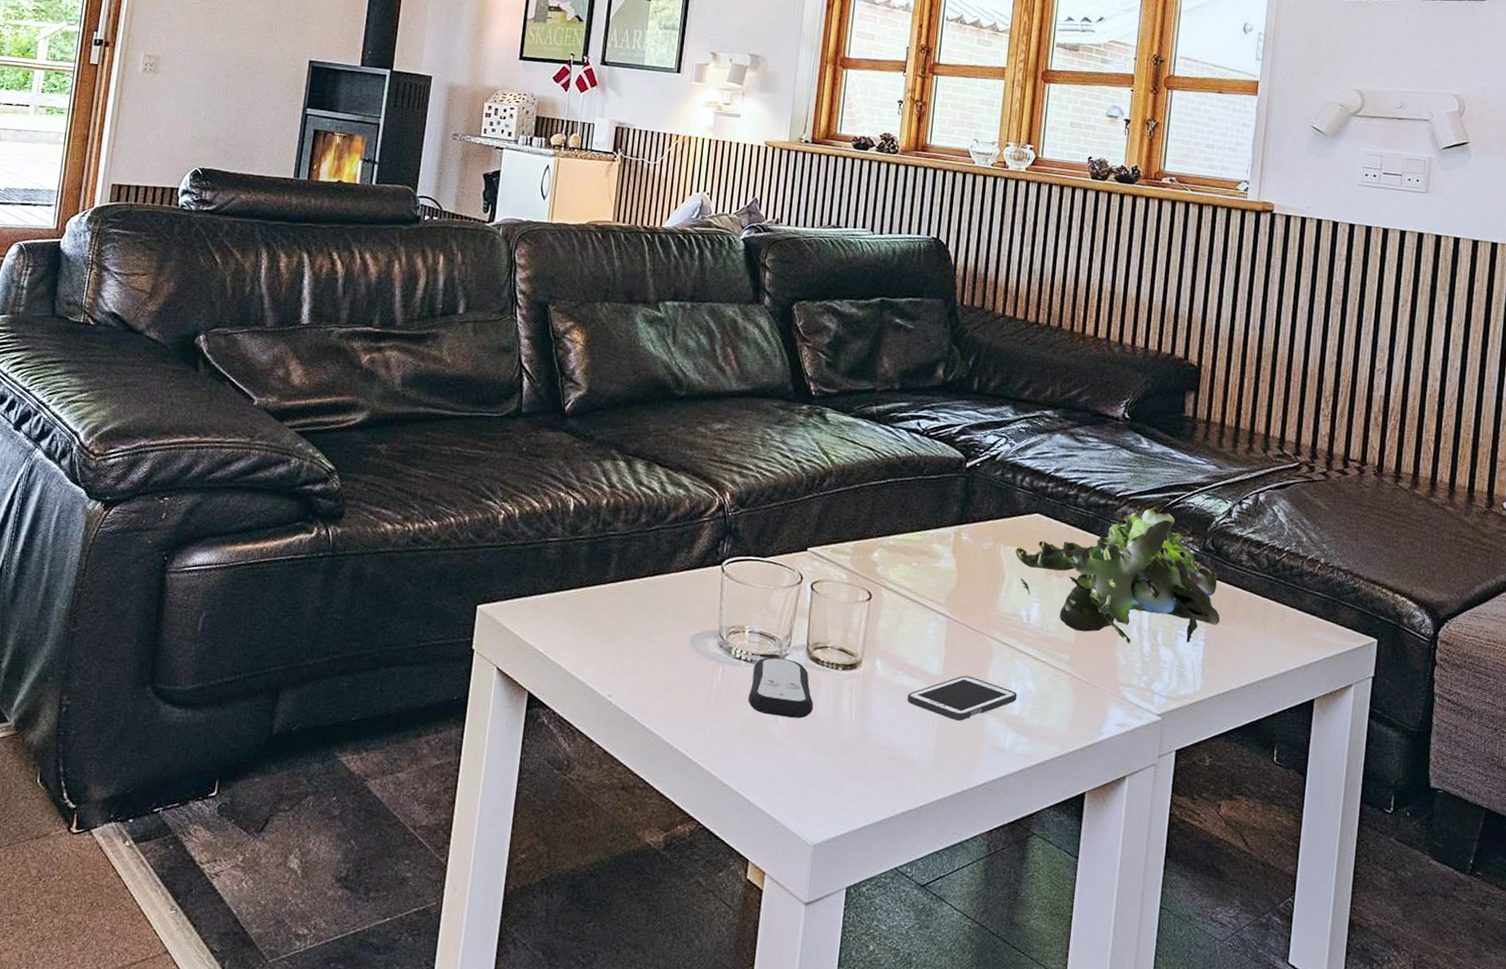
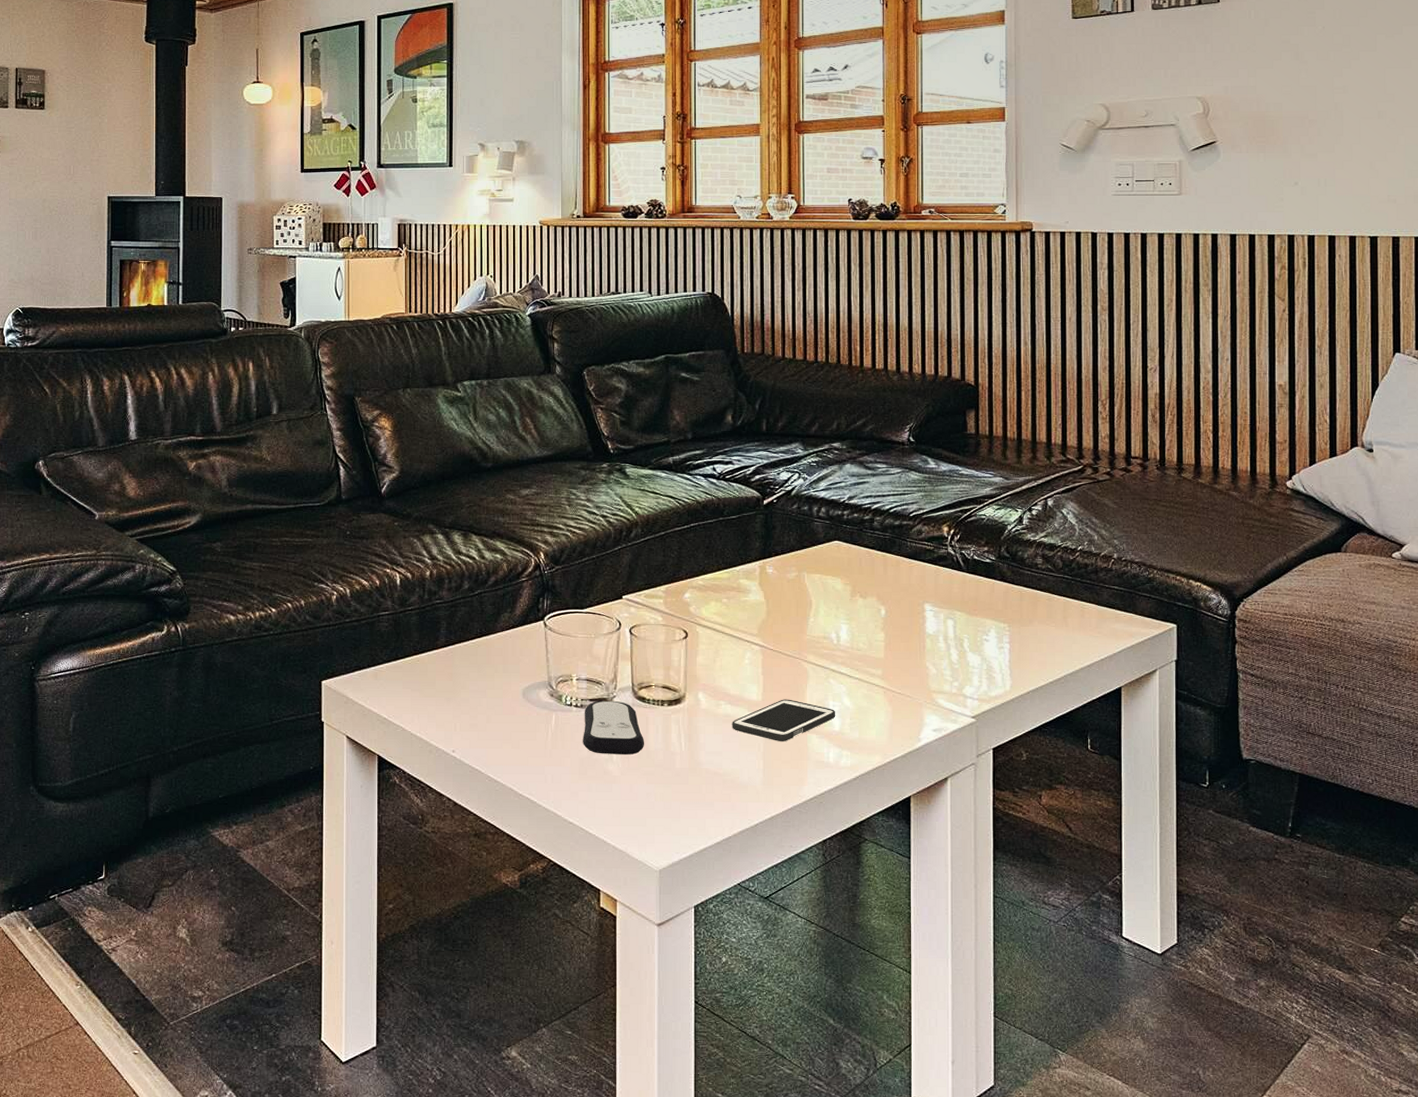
plant: present [1014,509,1220,644] -> none [818,526,1023,654]

